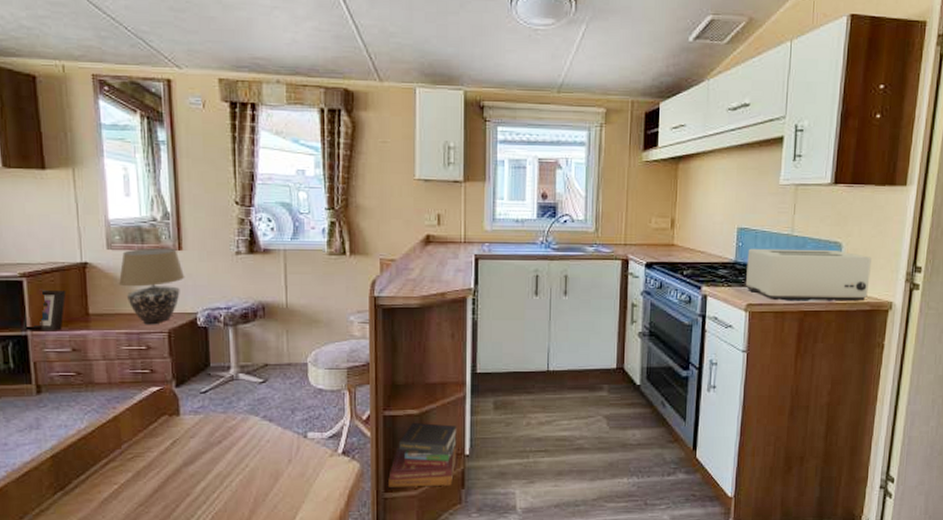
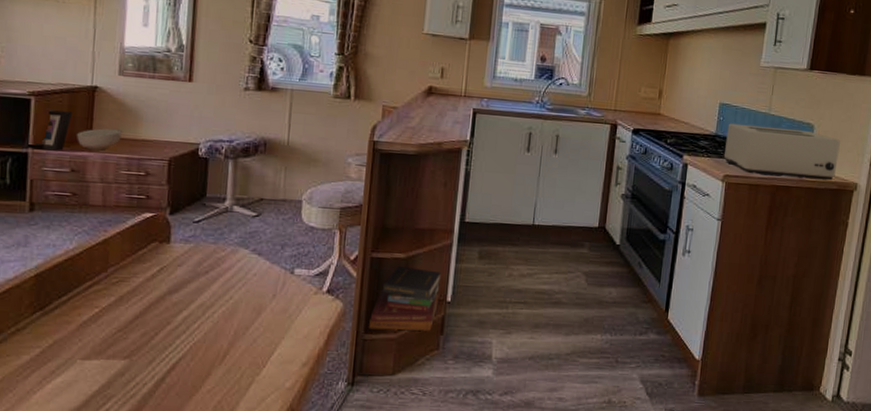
bowl: none [72,305,119,327] -> present [76,128,123,151]
table lamp: present [118,247,185,325] -> none [125,77,192,152]

